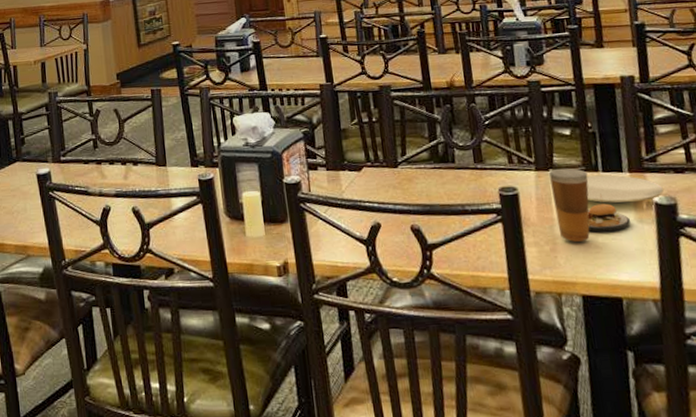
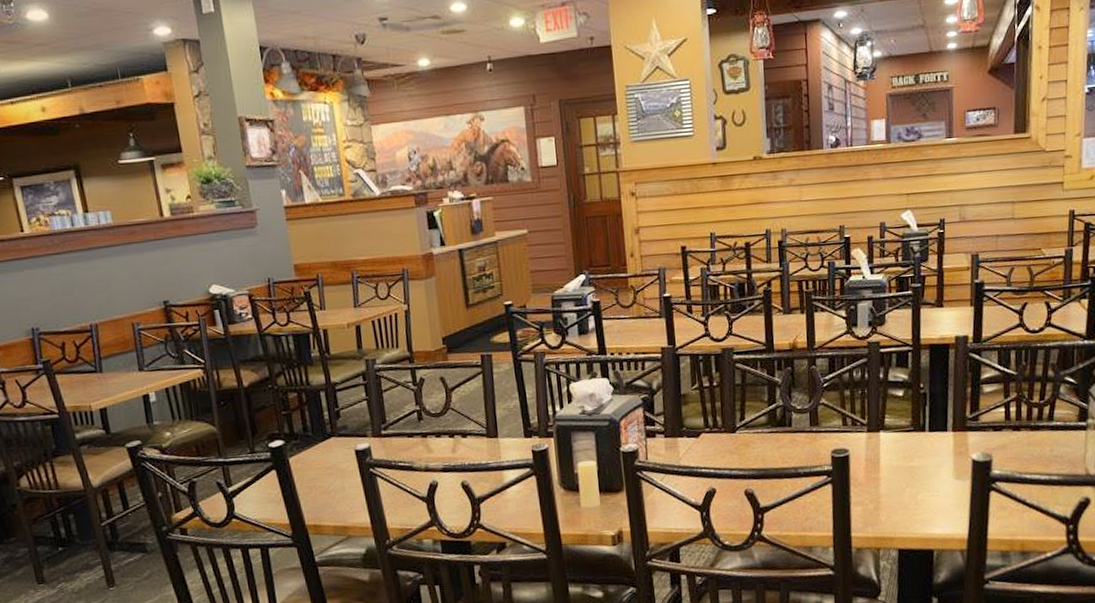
beverage cup: present [549,168,590,242] -> none [880,428,915,500]
plate: present [586,175,664,204] -> none [912,434,981,462]
burger: present [587,195,630,233] -> none [909,454,948,490]

